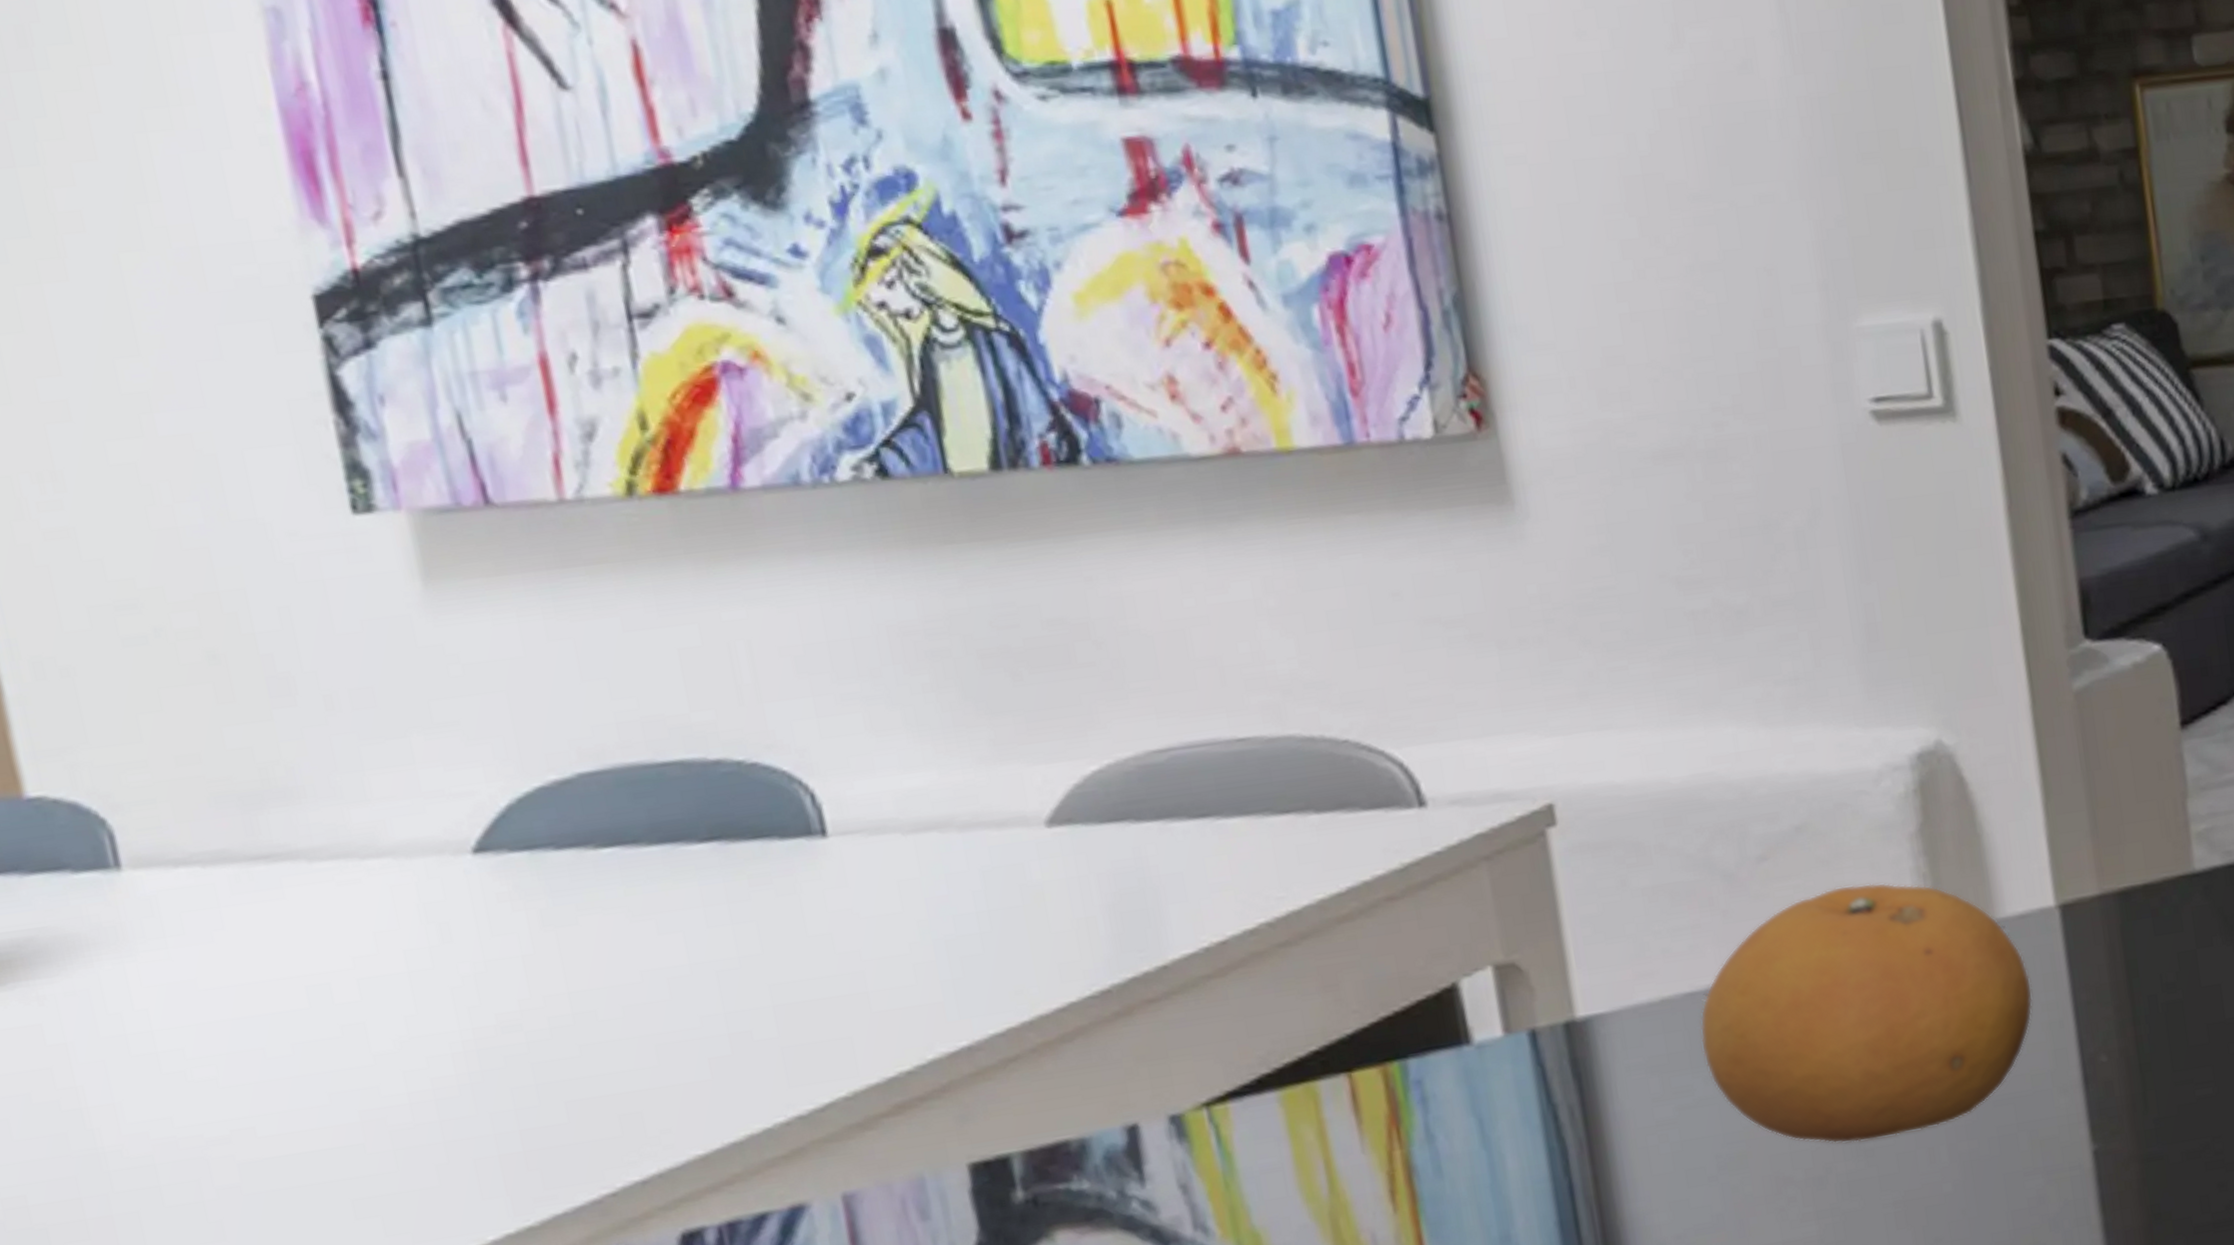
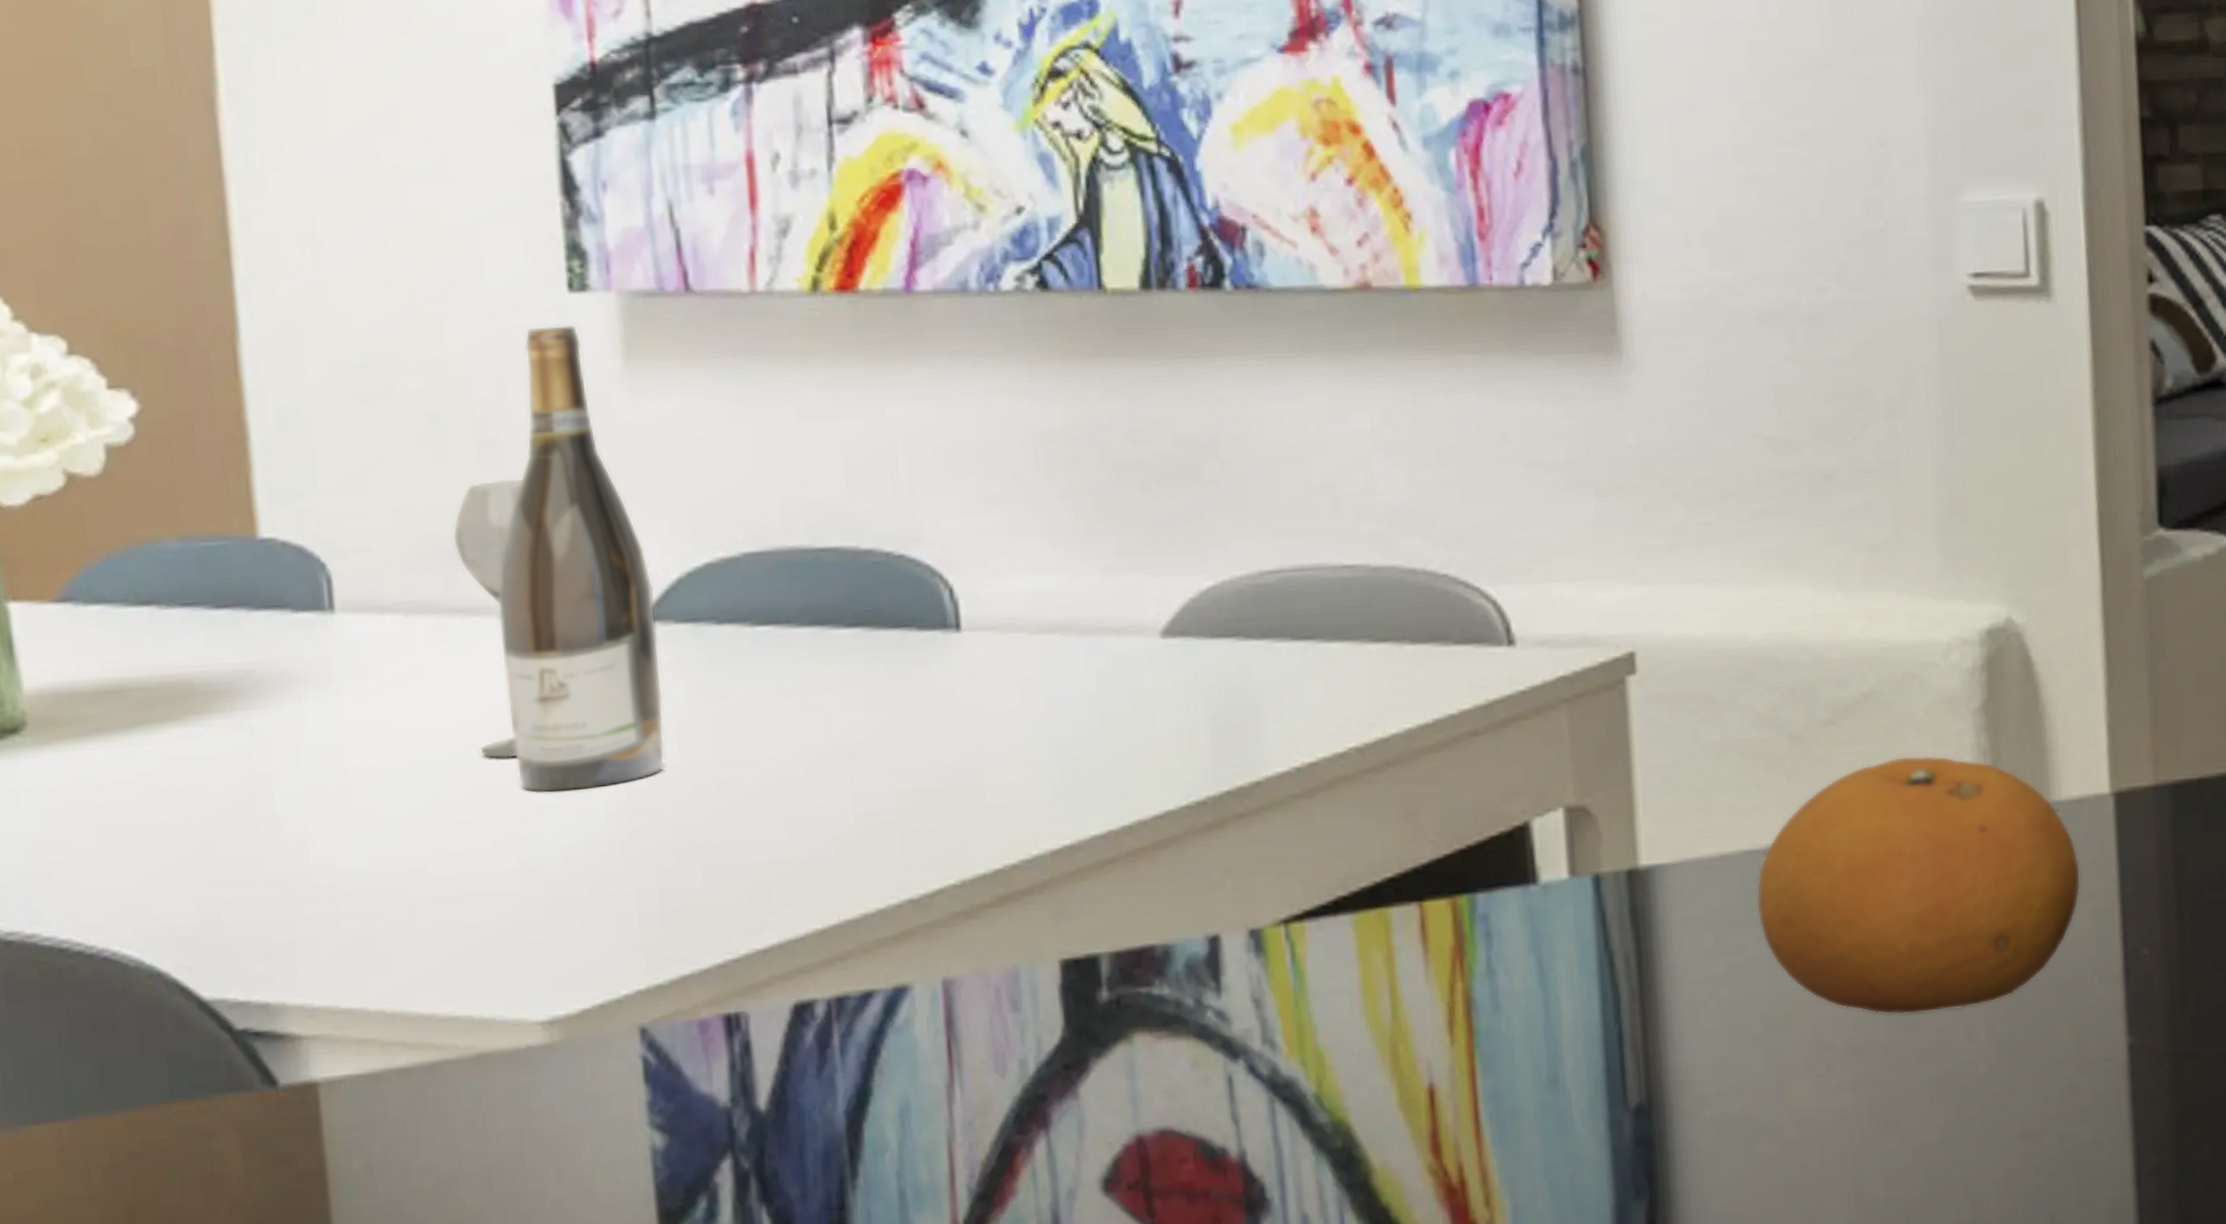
wineglass: none [247,715,346,1008] -> present [452,479,523,758]
wine bottle: none [305,549,513,1040] -> present [497,325,665,792]

